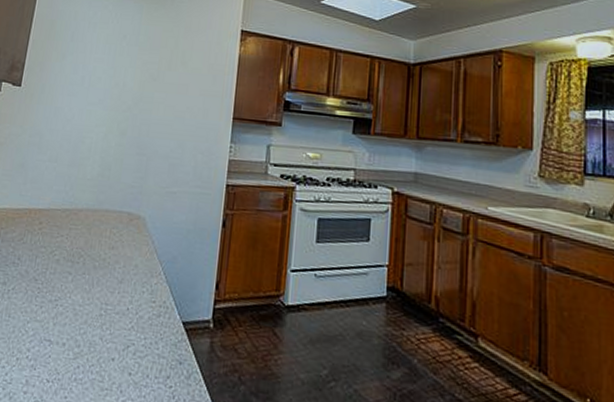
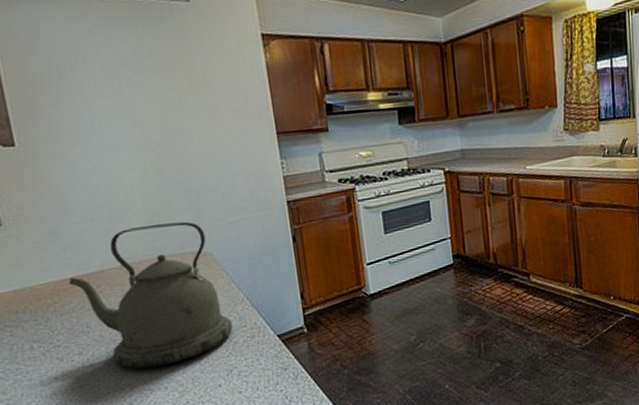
kettle: none [18,176,145,321] -> present [68,221,233,369]

